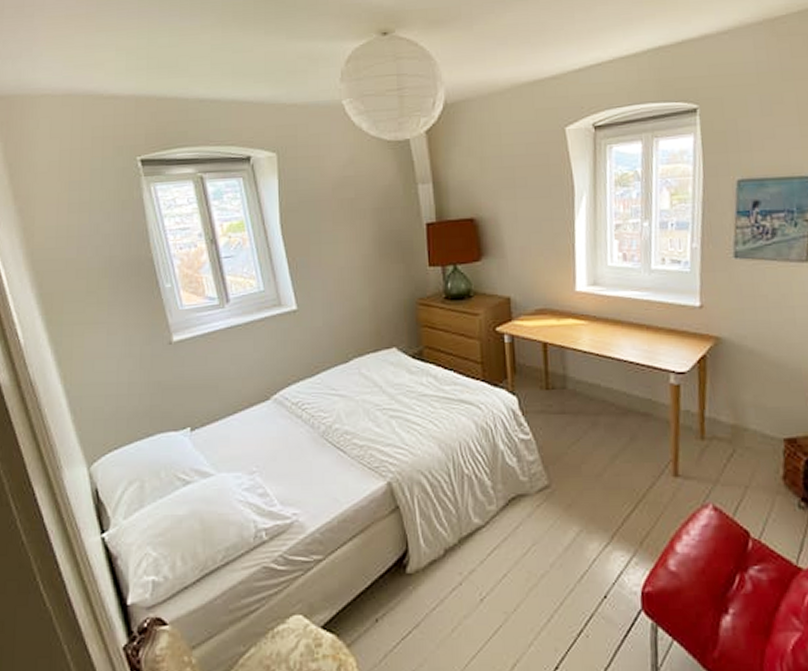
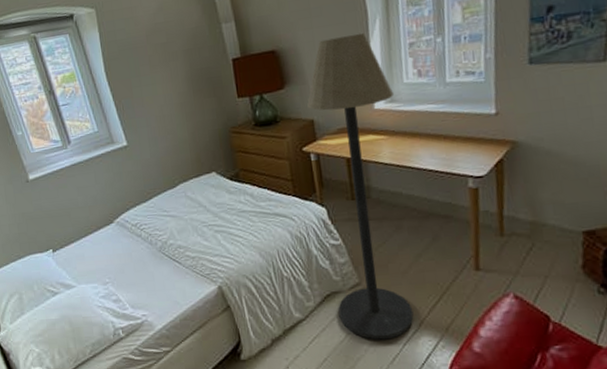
floor lamp: none [505,209,606,554] -> present [307,32,414,340]

